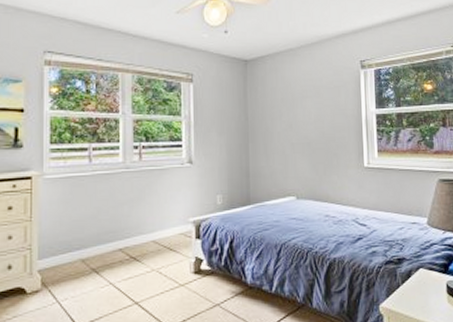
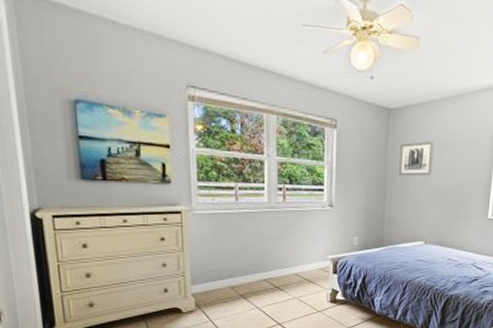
wall art: none [260,88,296,126] -> present [399,140,434,176]

